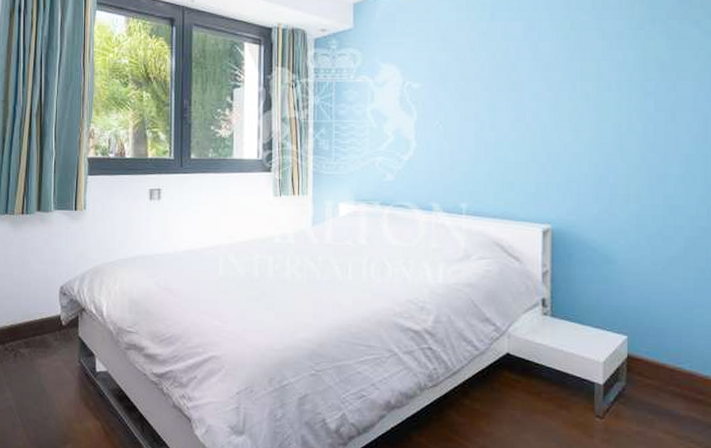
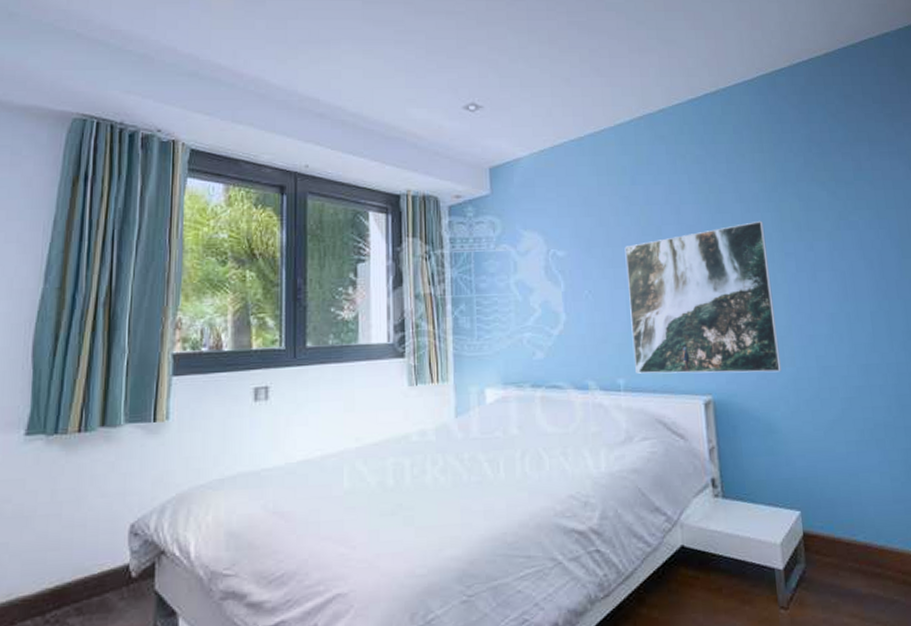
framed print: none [477,59,626,208] -> present [624,220,781,374]

